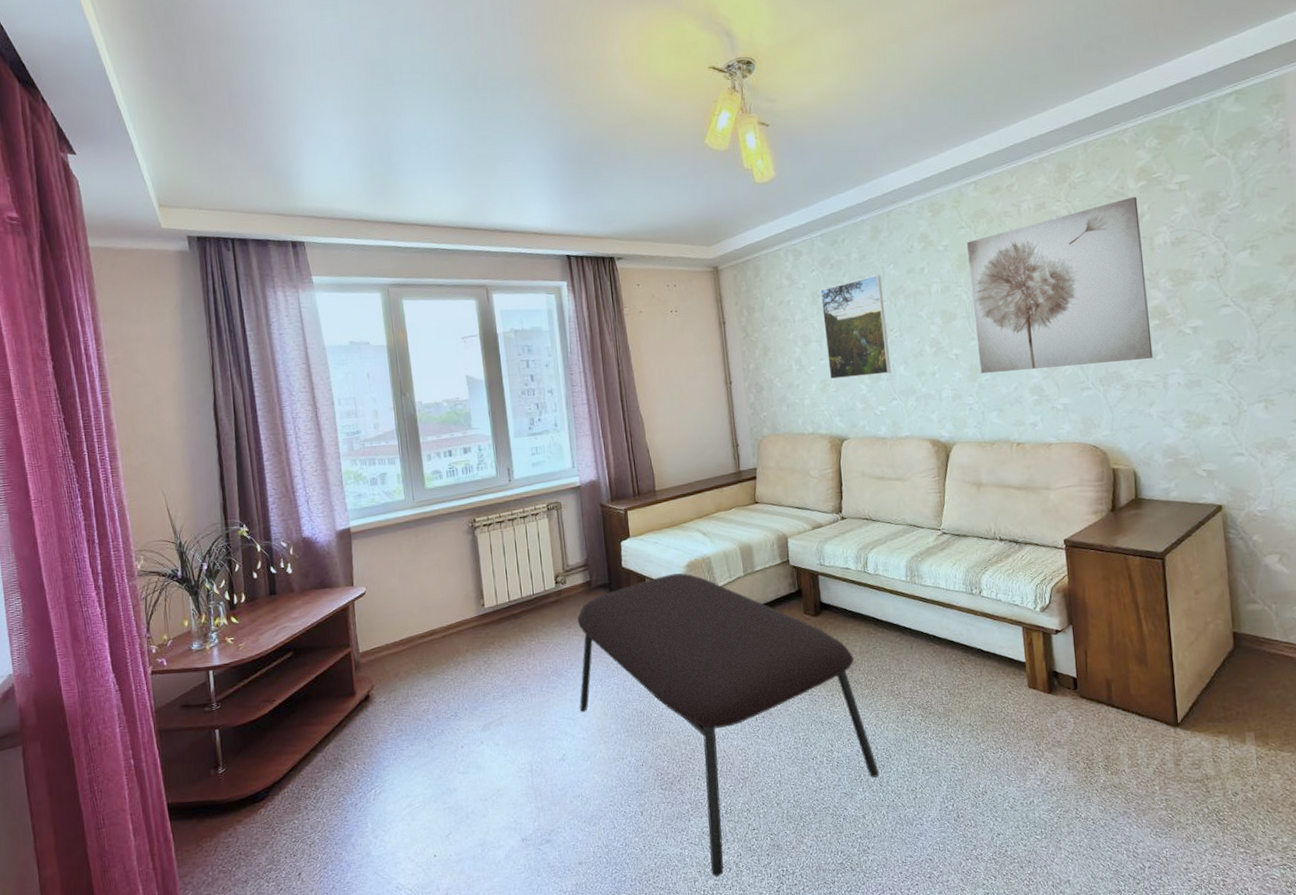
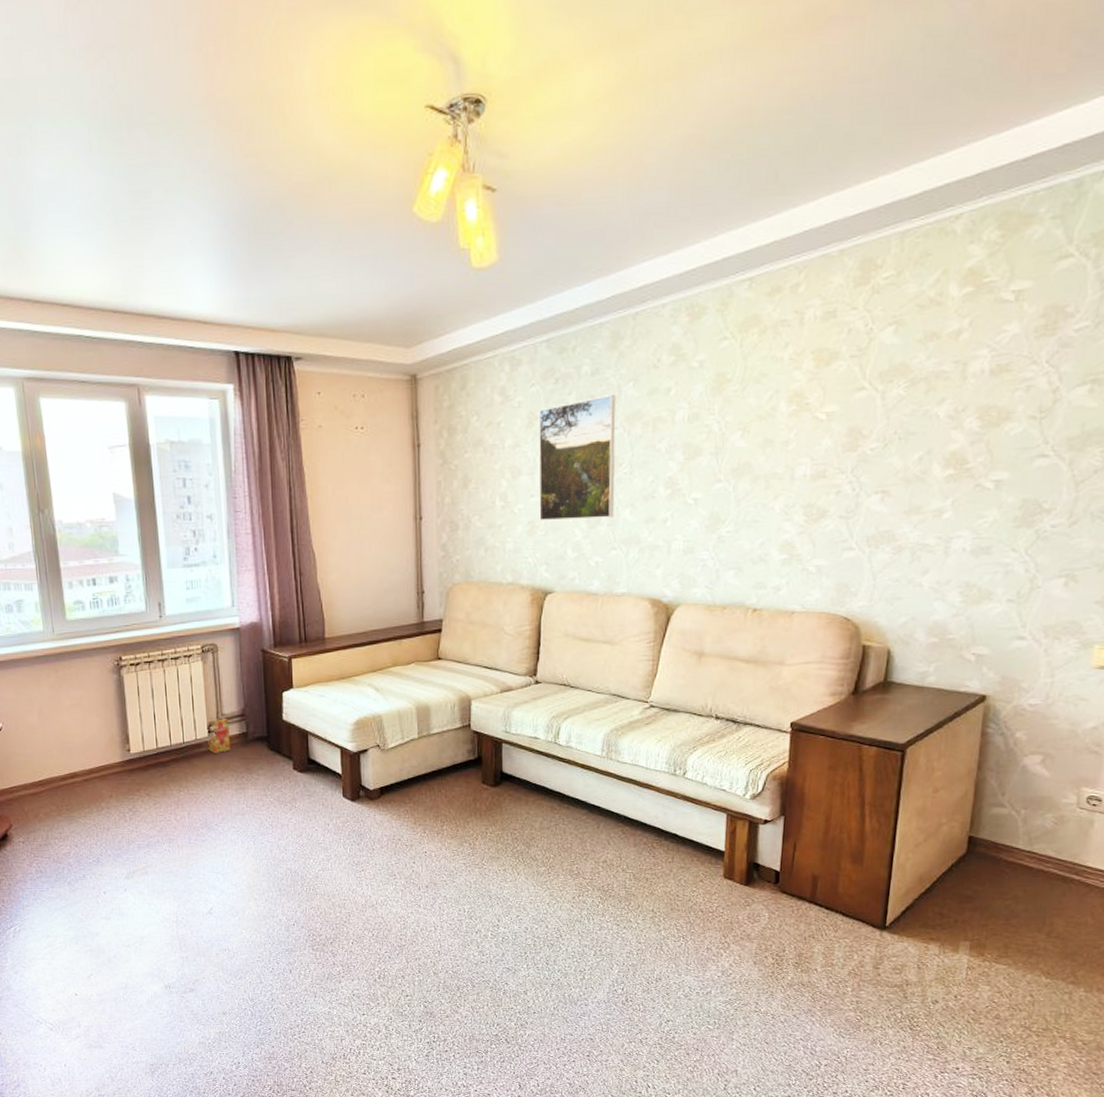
cardboard box: none [555,567,577,602] -> present [207,716,231,753]
coffee table: present [577,573,880,877] -> none [230,731,547,1037]
wall art: present [967,196,1153,373] -> none [722,307,958,524]

